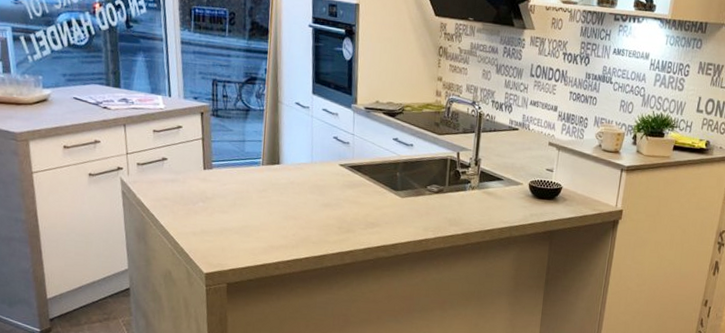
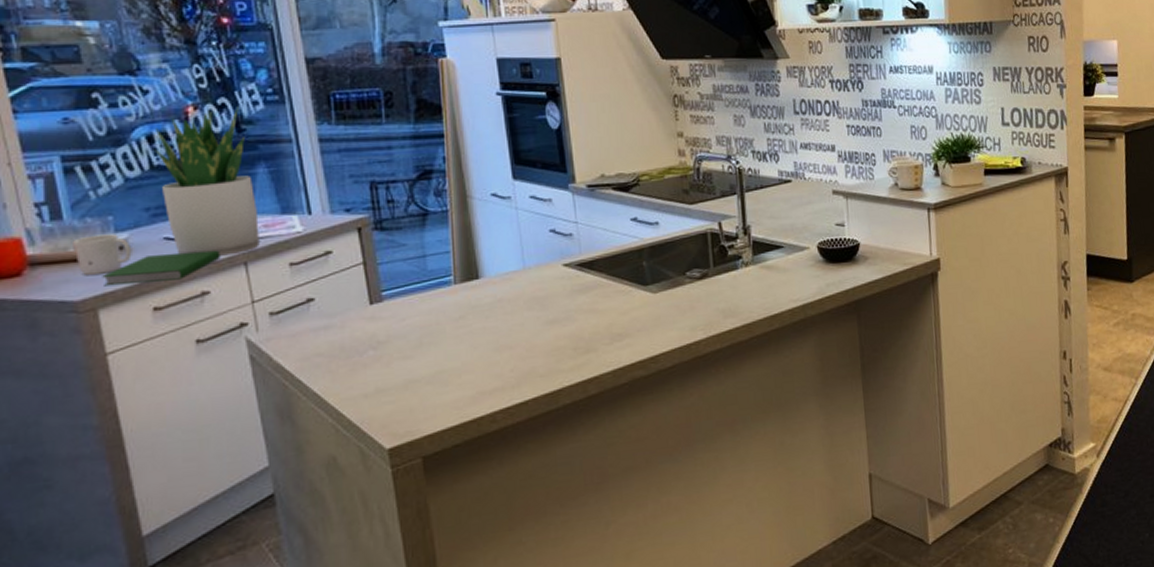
mug: none [16,87,53,117] -> present [73,234,132,275]
hardcover book: none [33,108,109,129] -> present [102,250,220,287]
planter: none [71,8,136,118] -> present [153,106,260,258]

